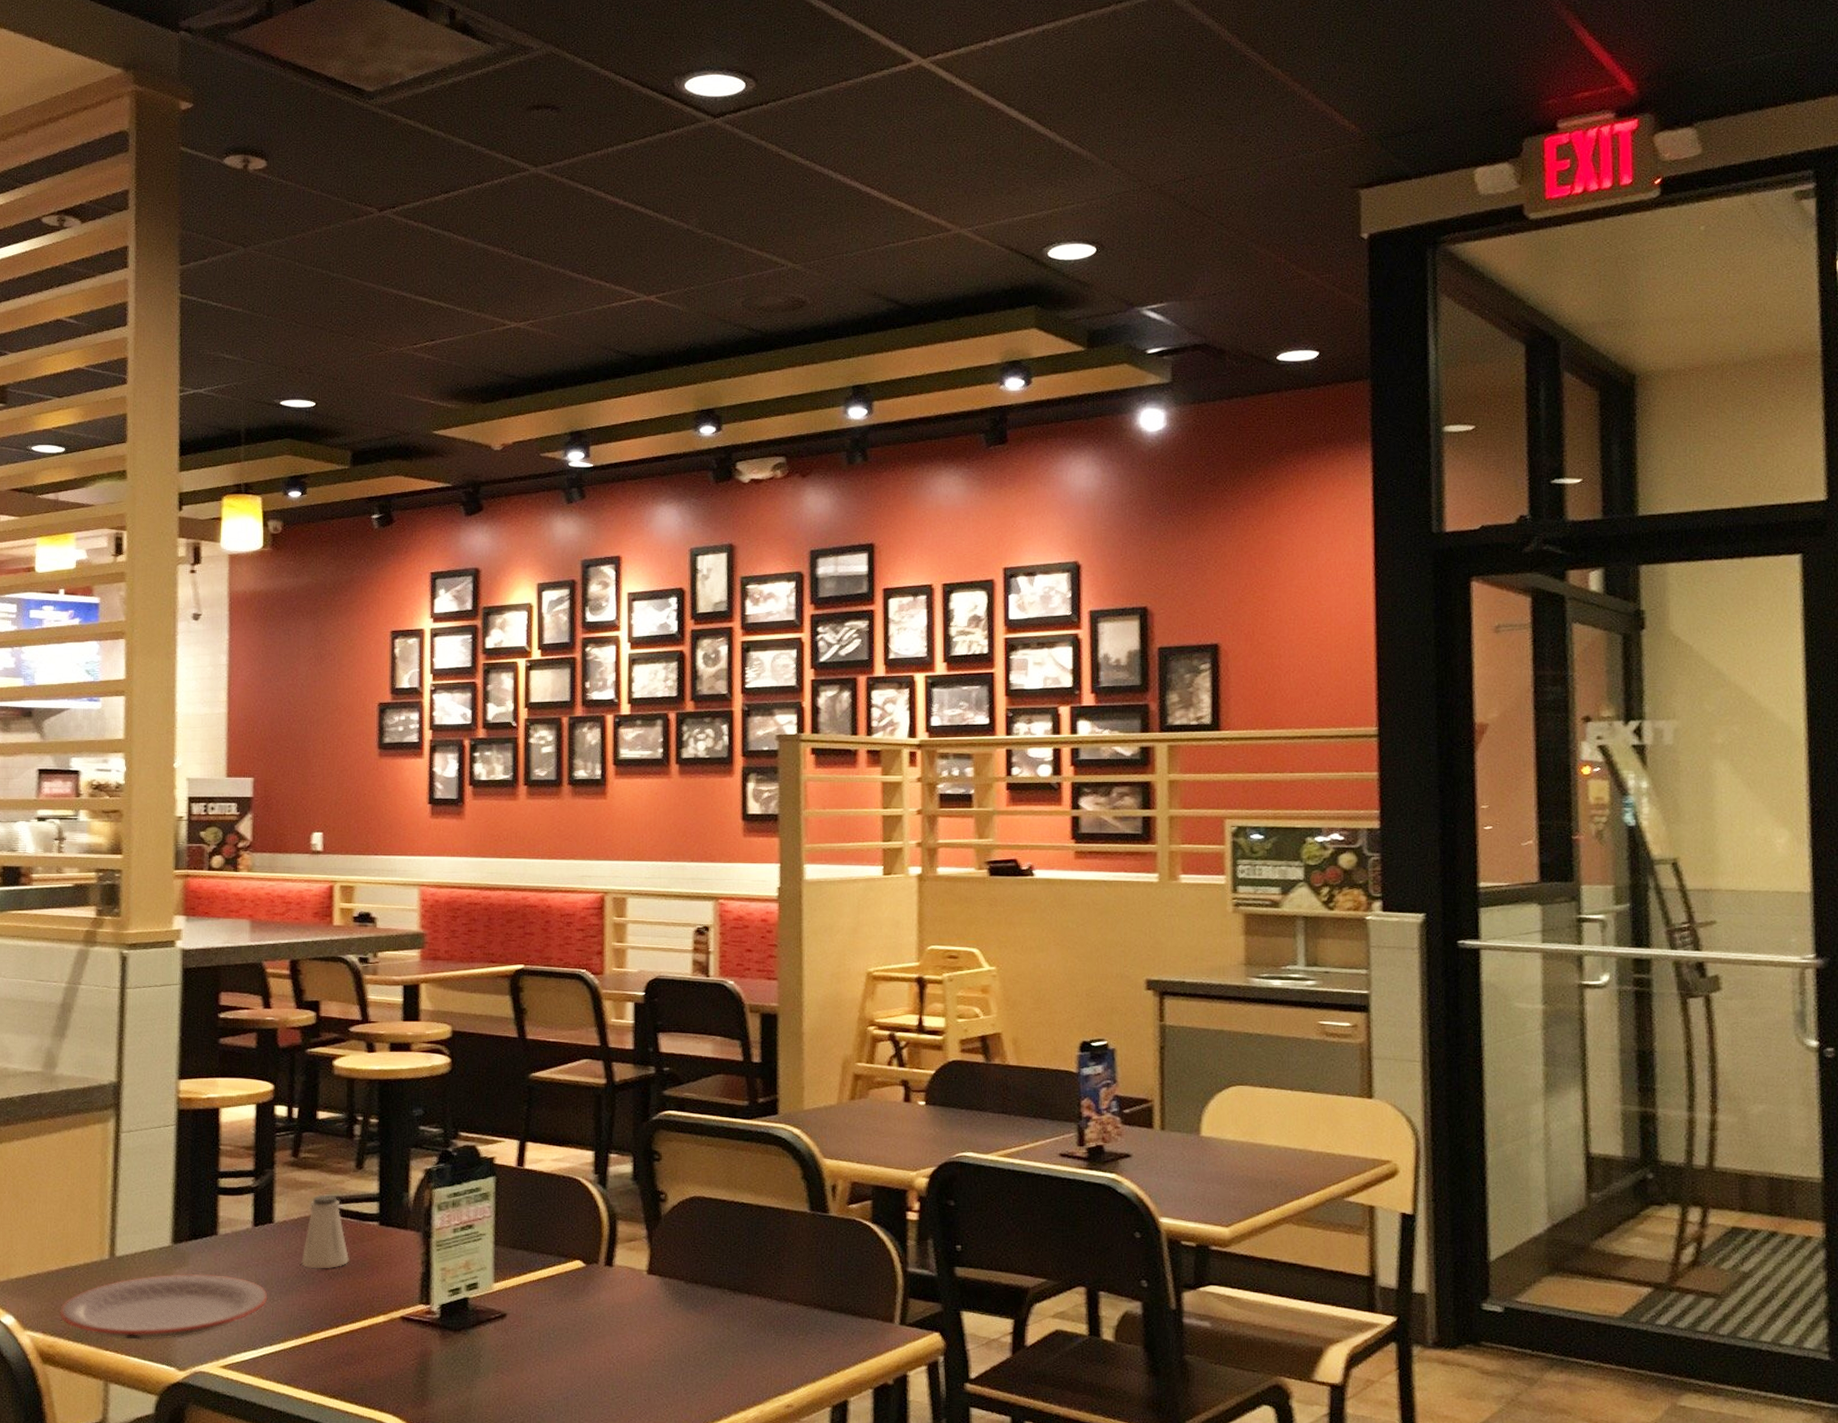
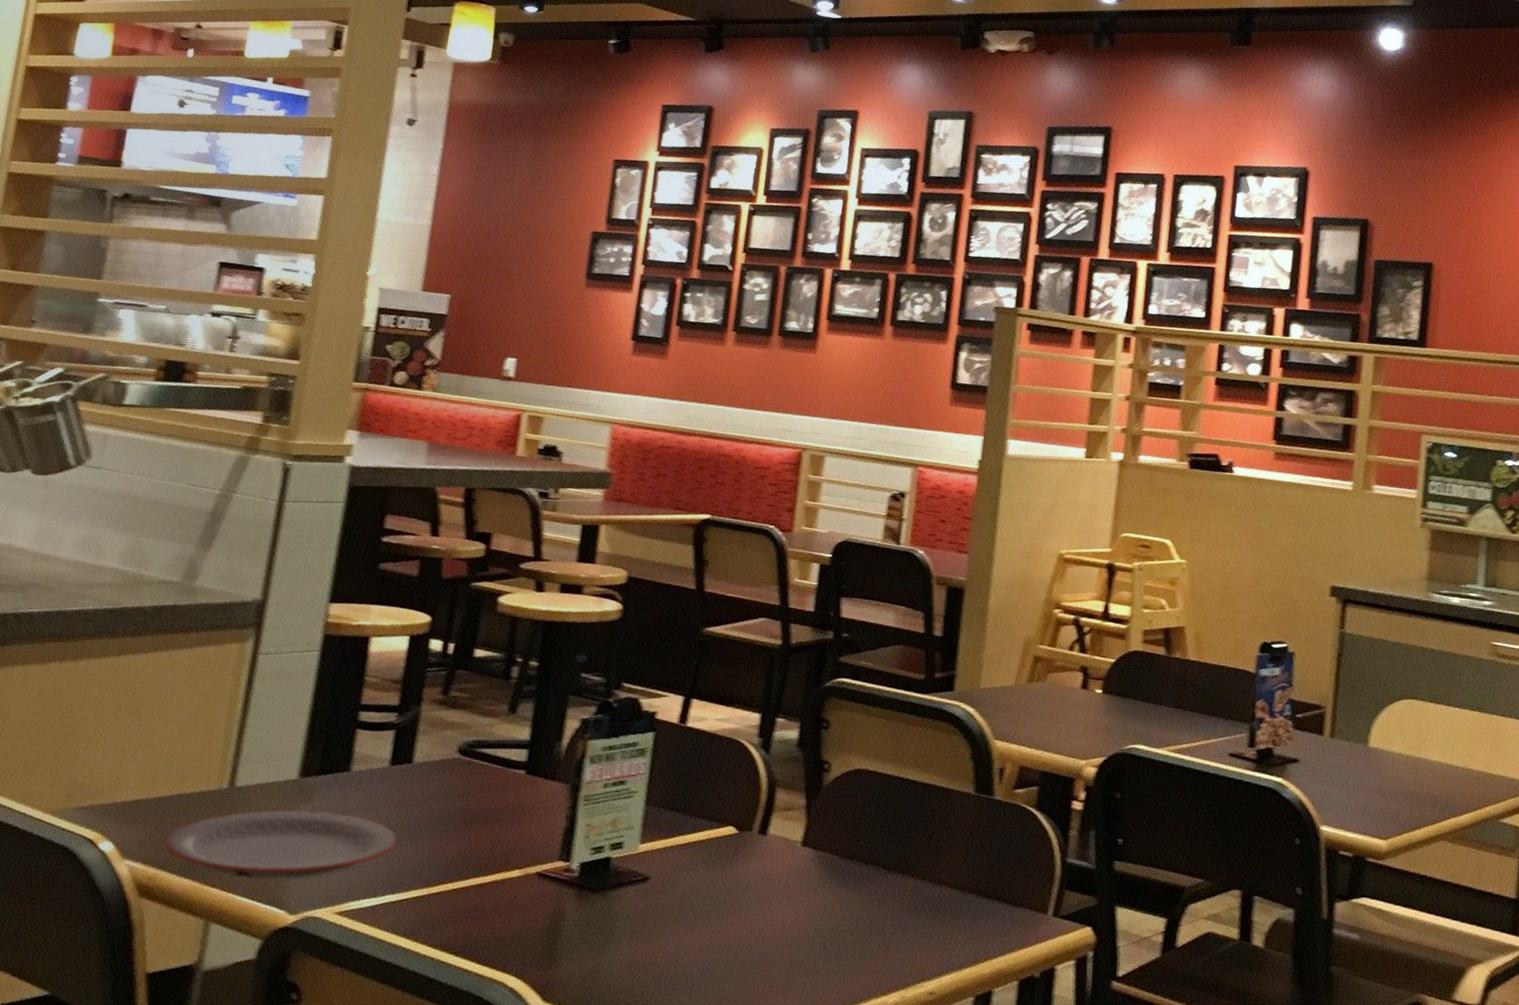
saltshaker: present [301,1194,349,1269] -> none [437,736,489,816]

